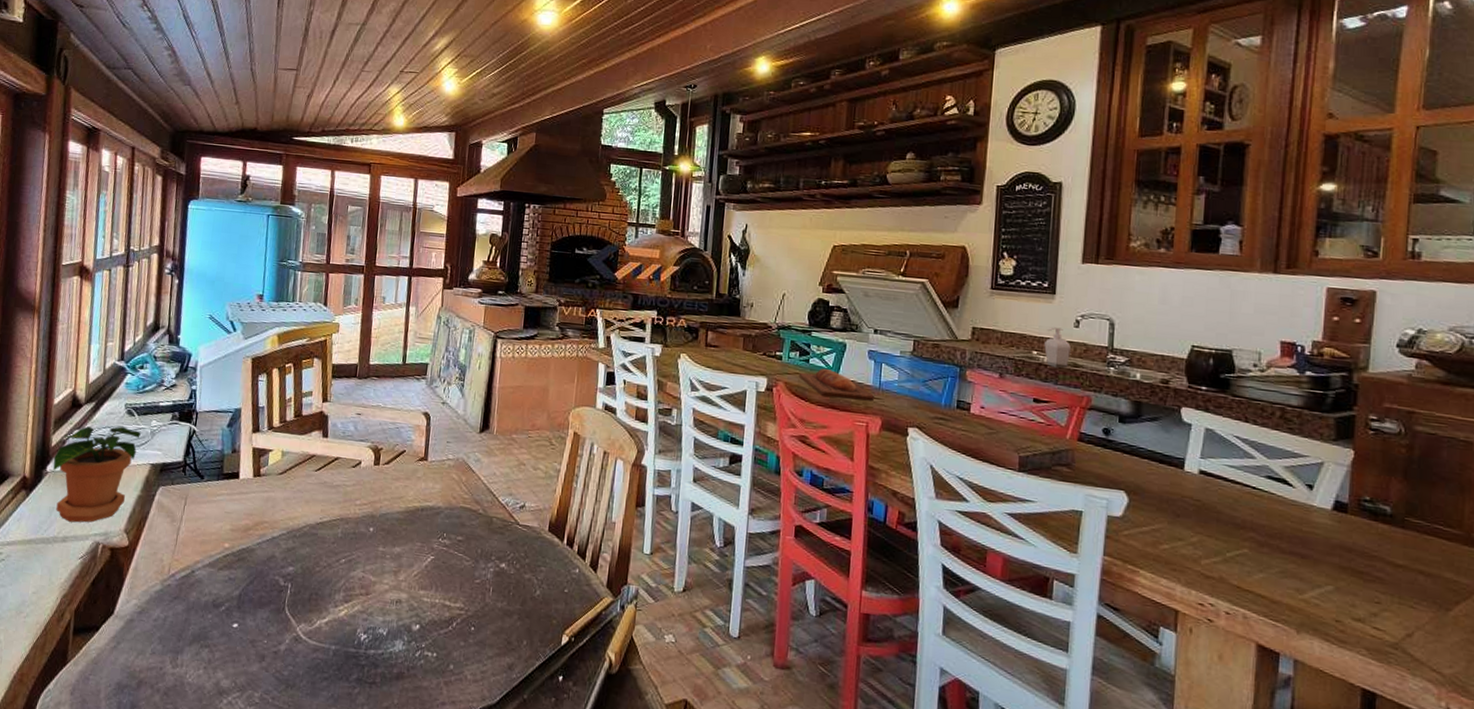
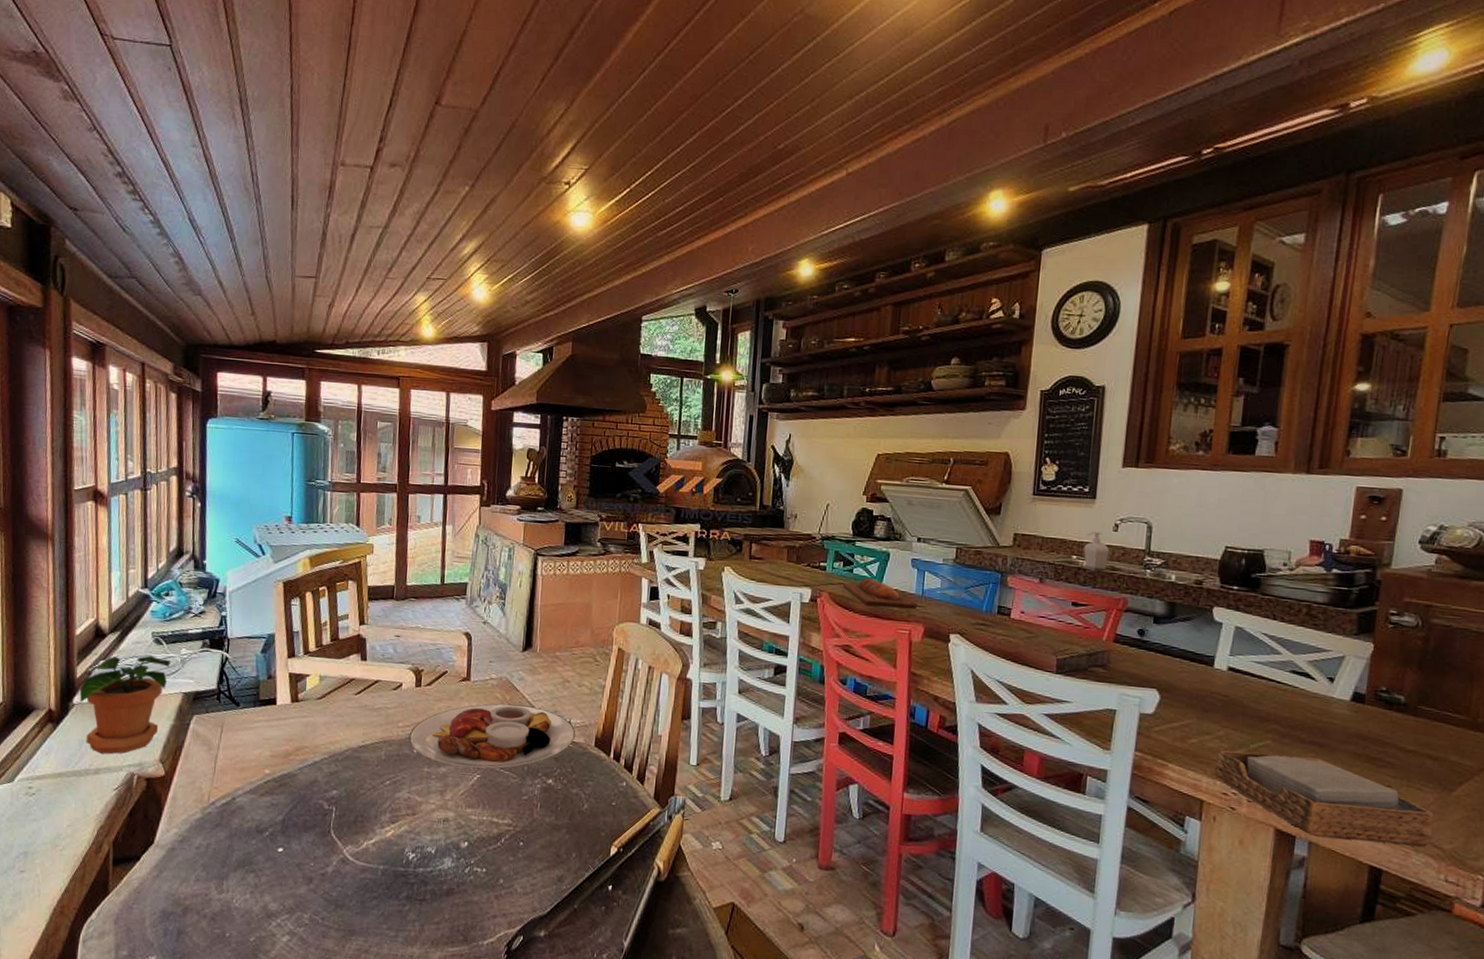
platter: none [365,484,530,551] -> present [408,703,576,769]
napkin holder: none [1188,557,1431,671] -> present [1213,750,1434,847]

